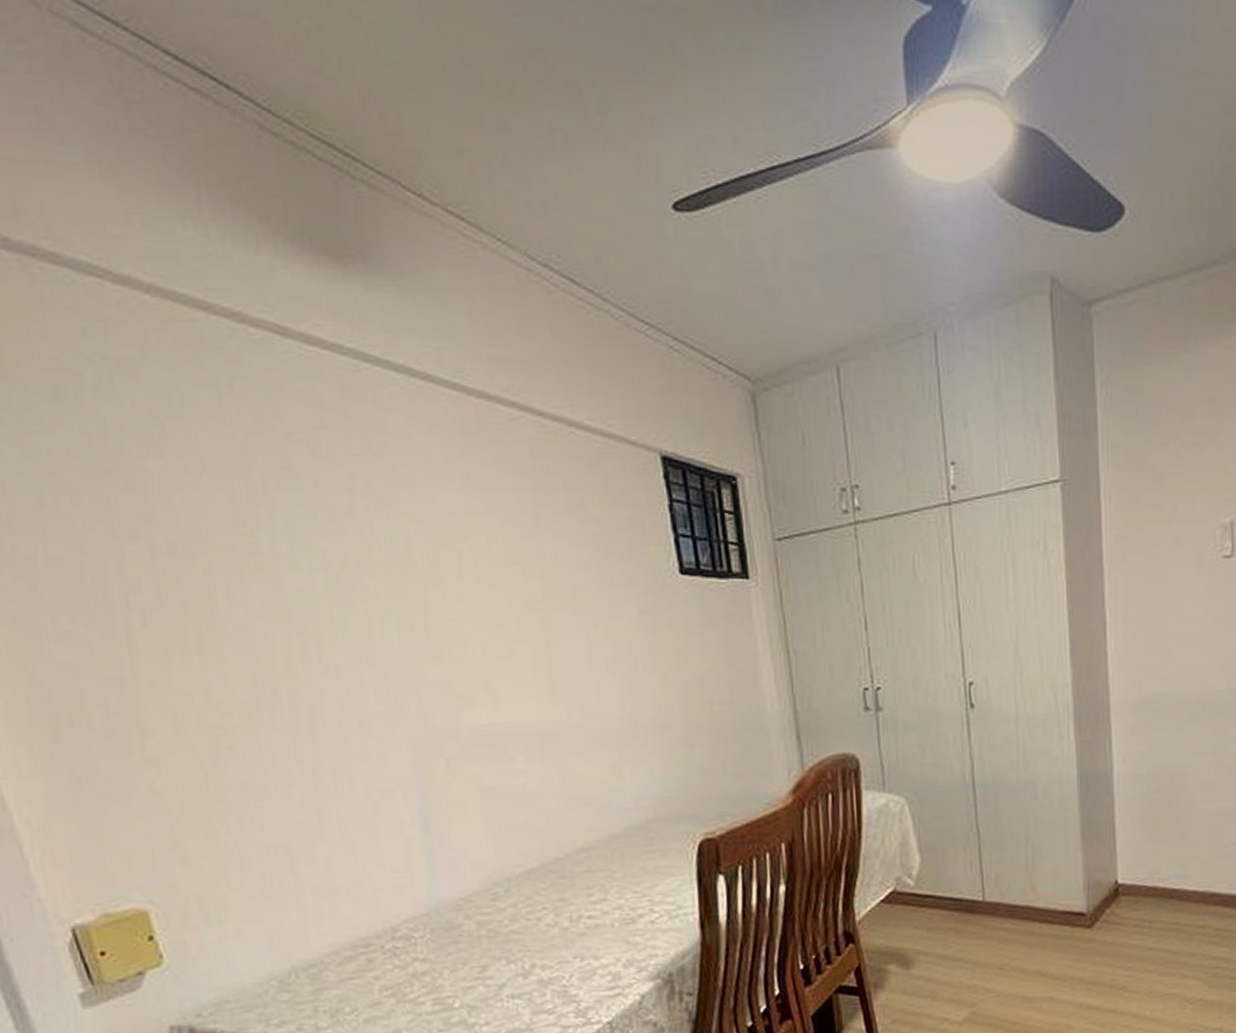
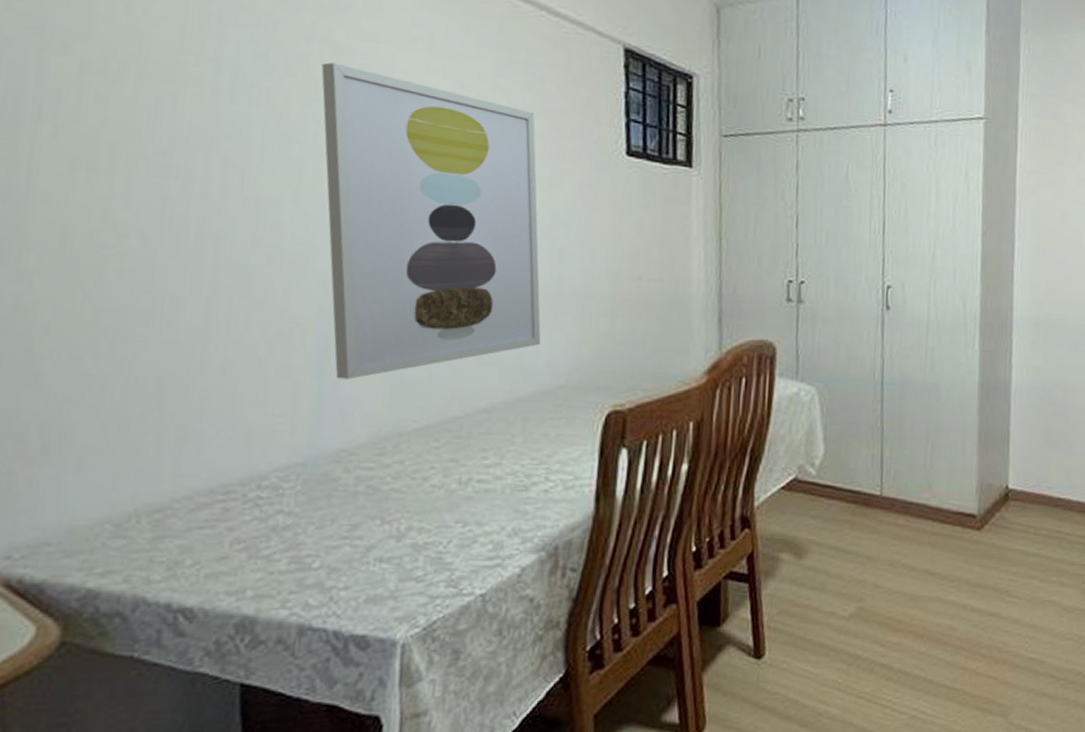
wall art: none [368,515,625,832] -> present [321,62,541,379]

